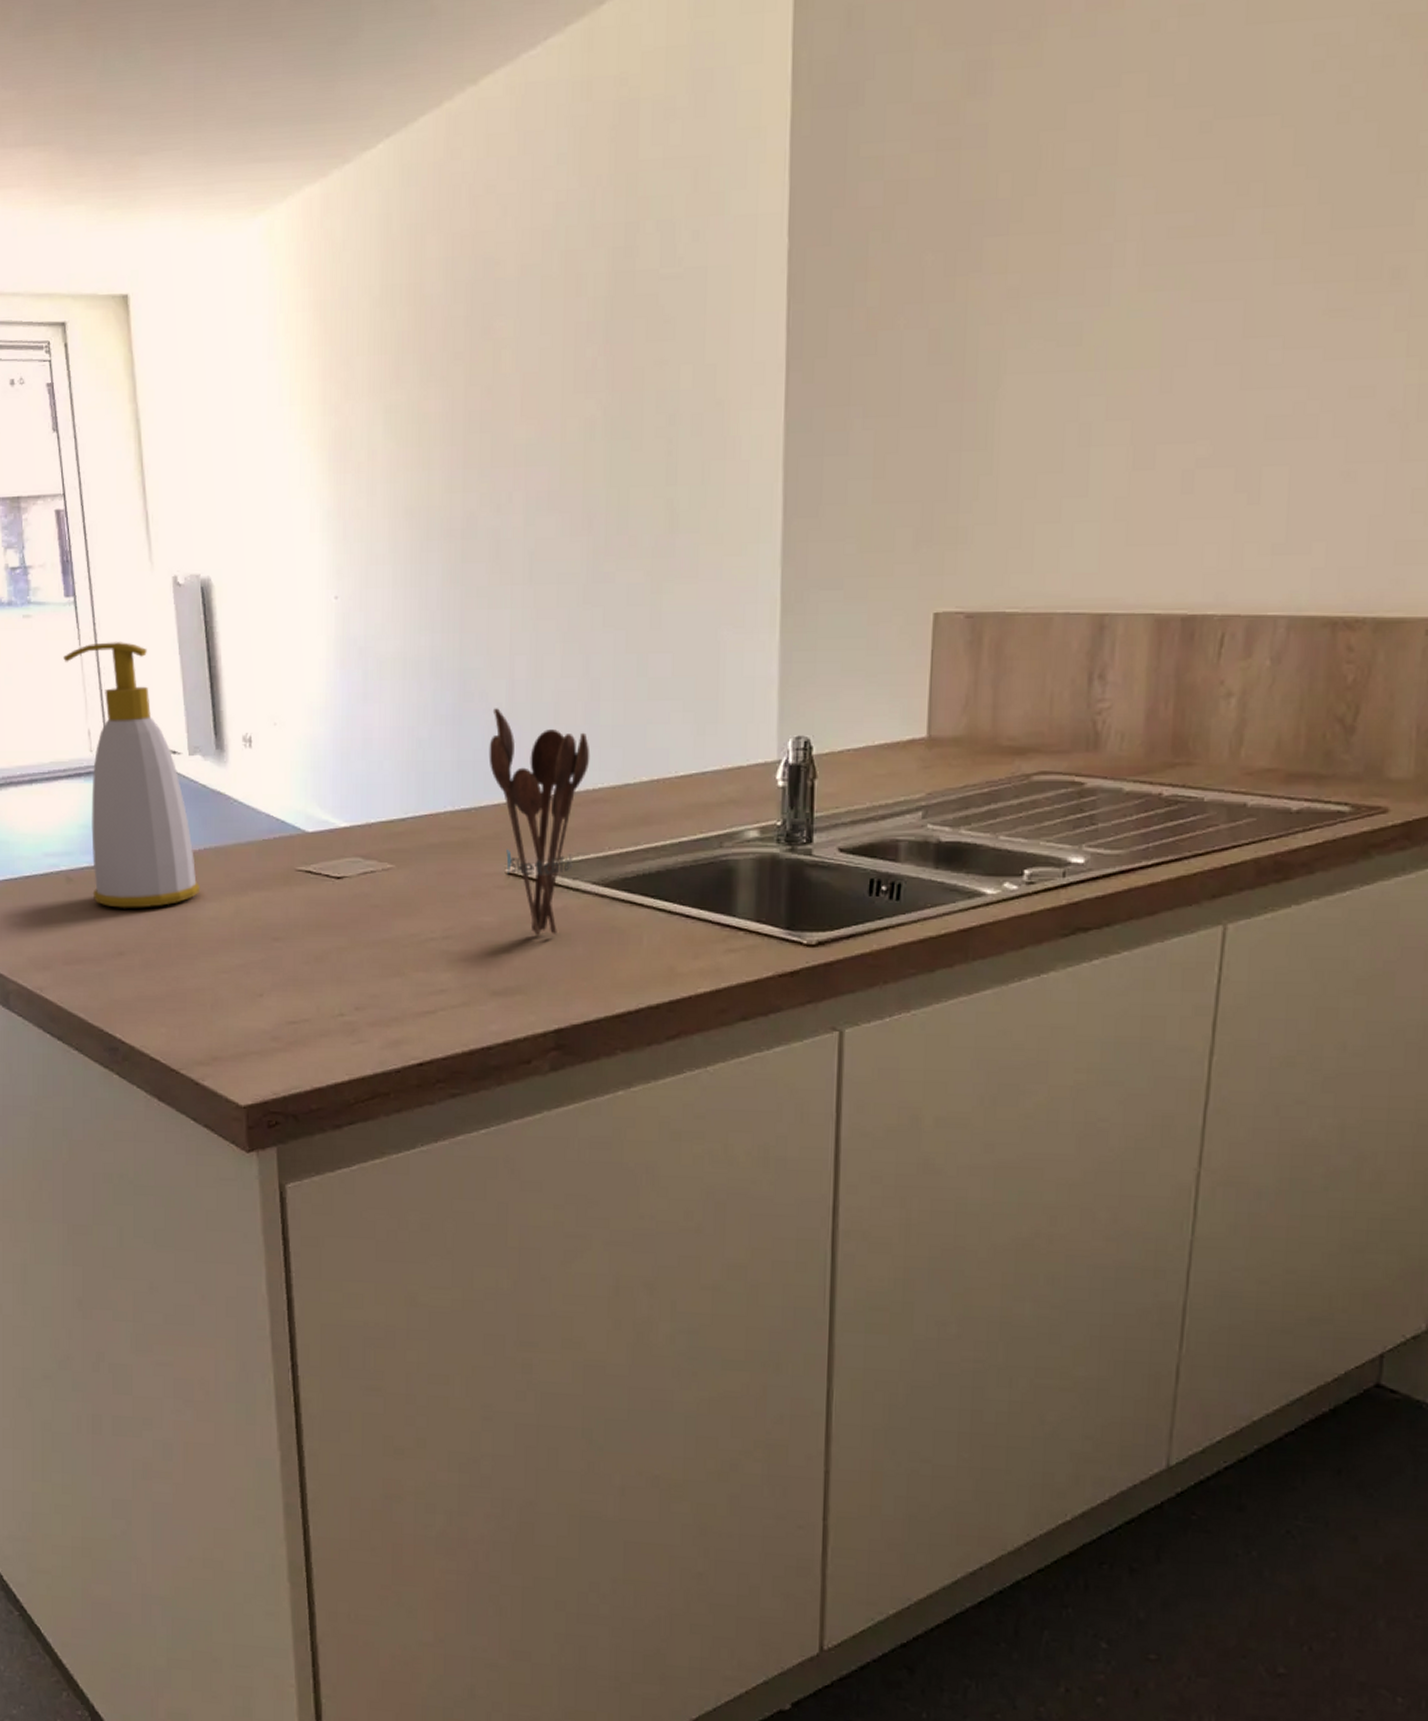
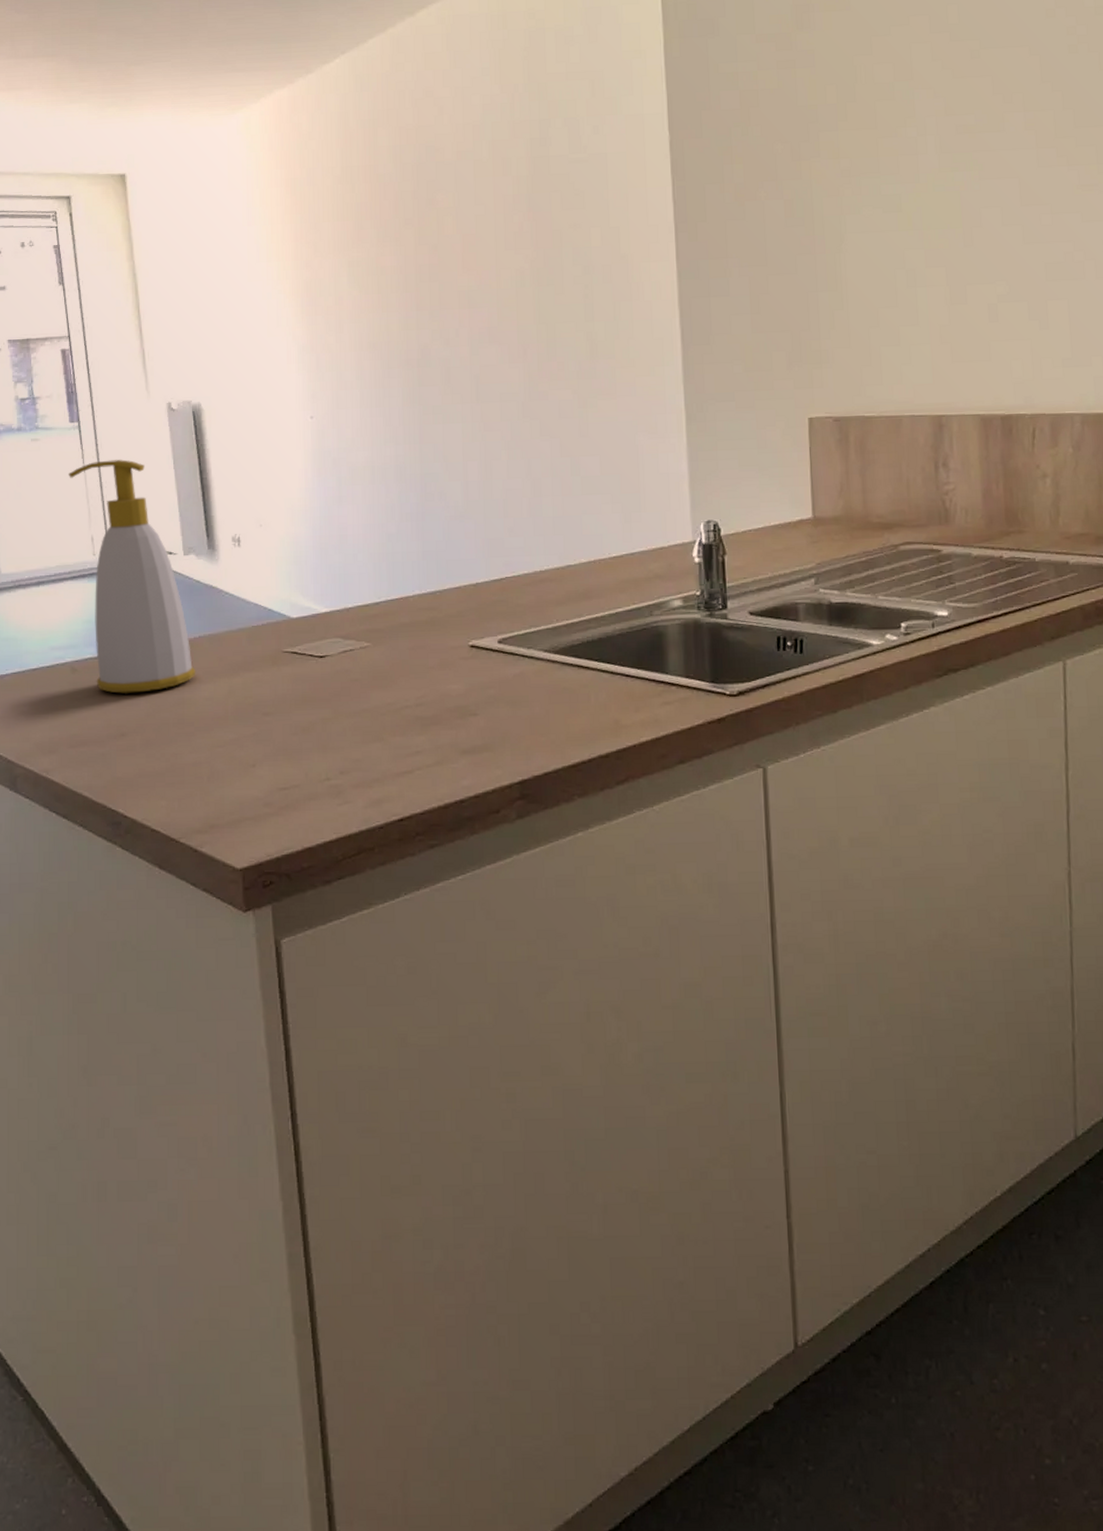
utensil holder: present [488,708,590,935] -> none [449,506,536,699]

